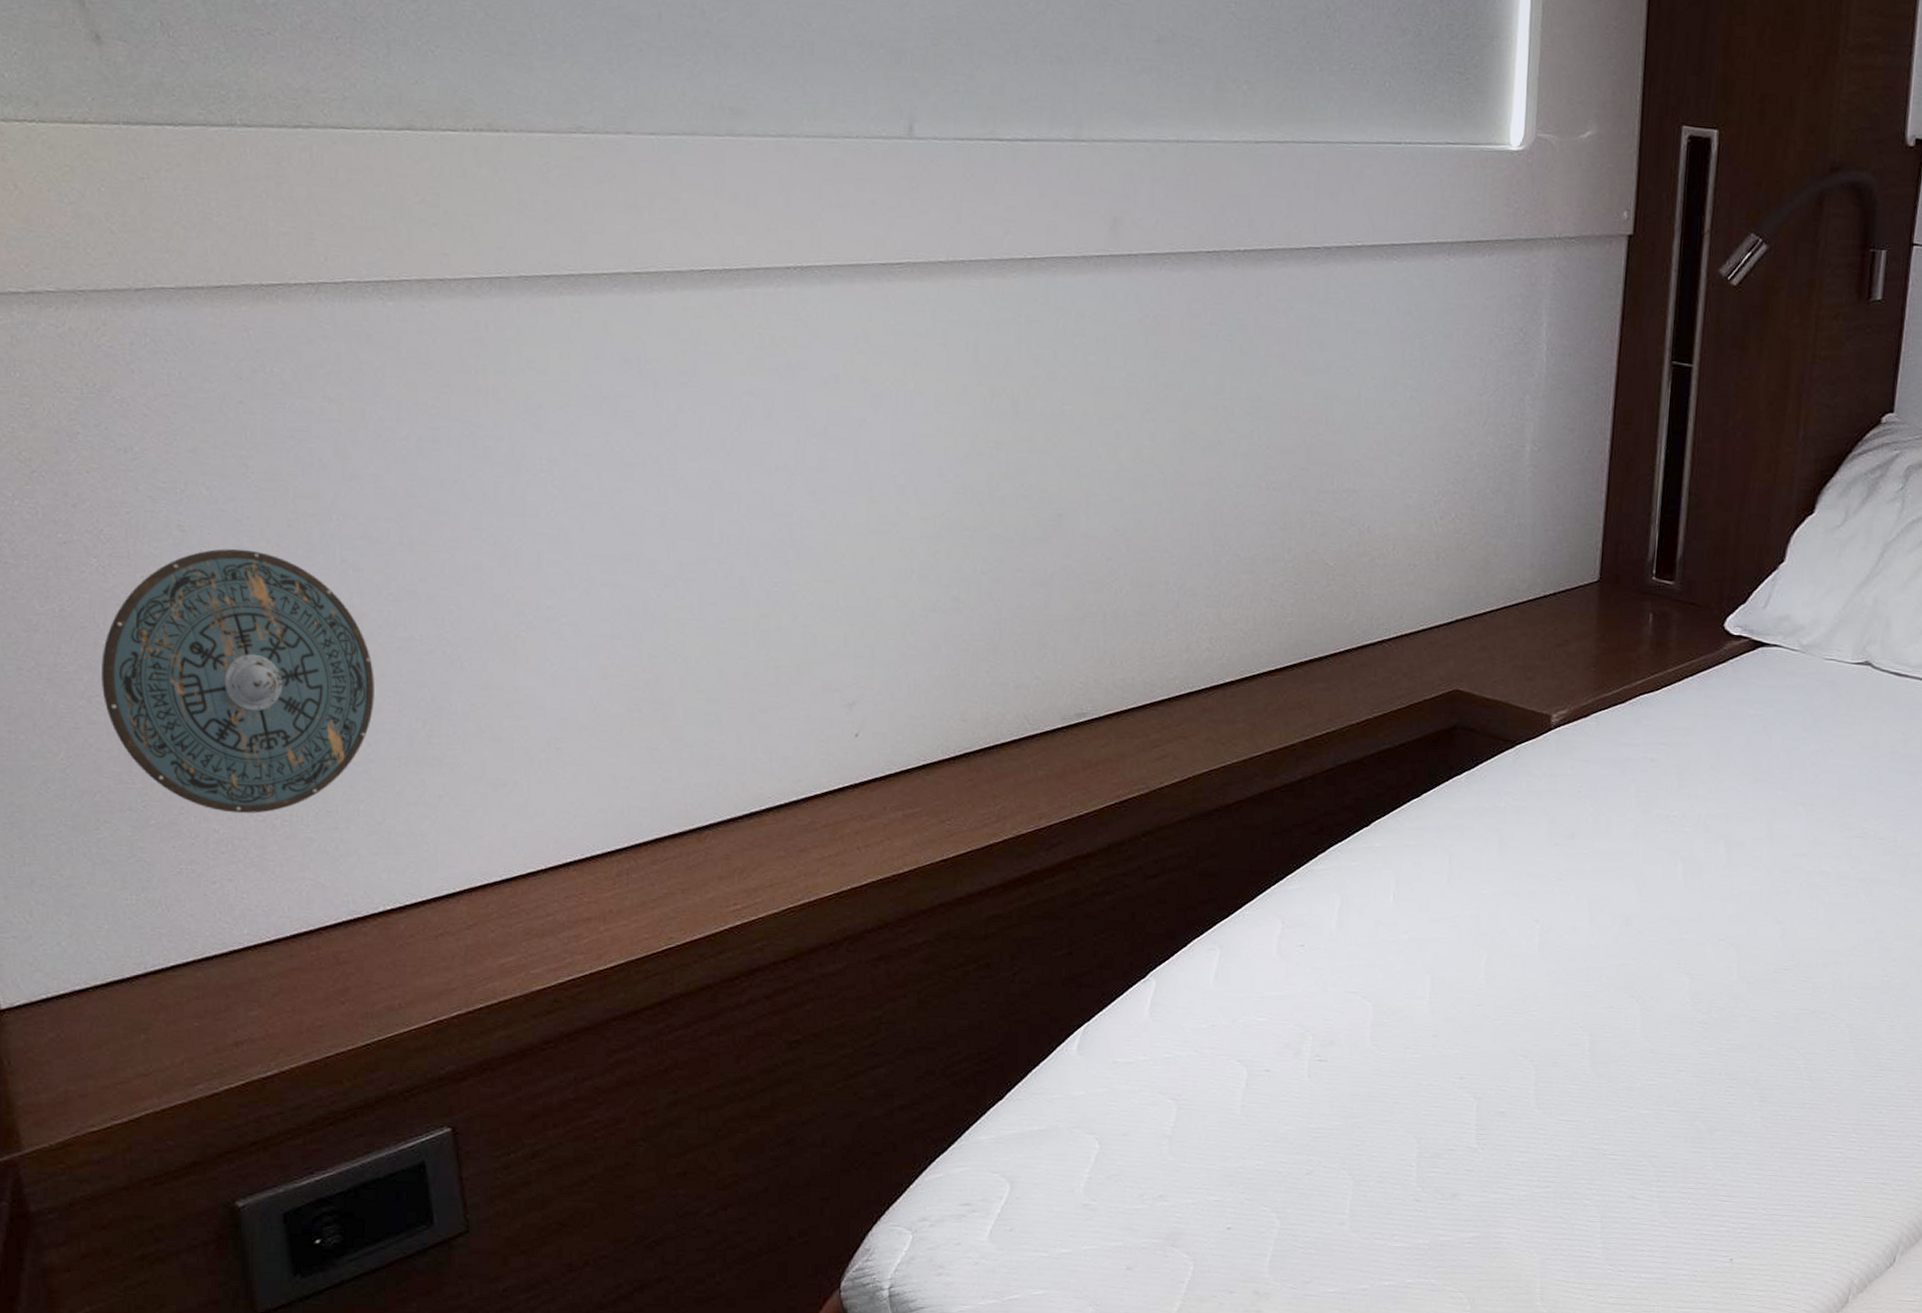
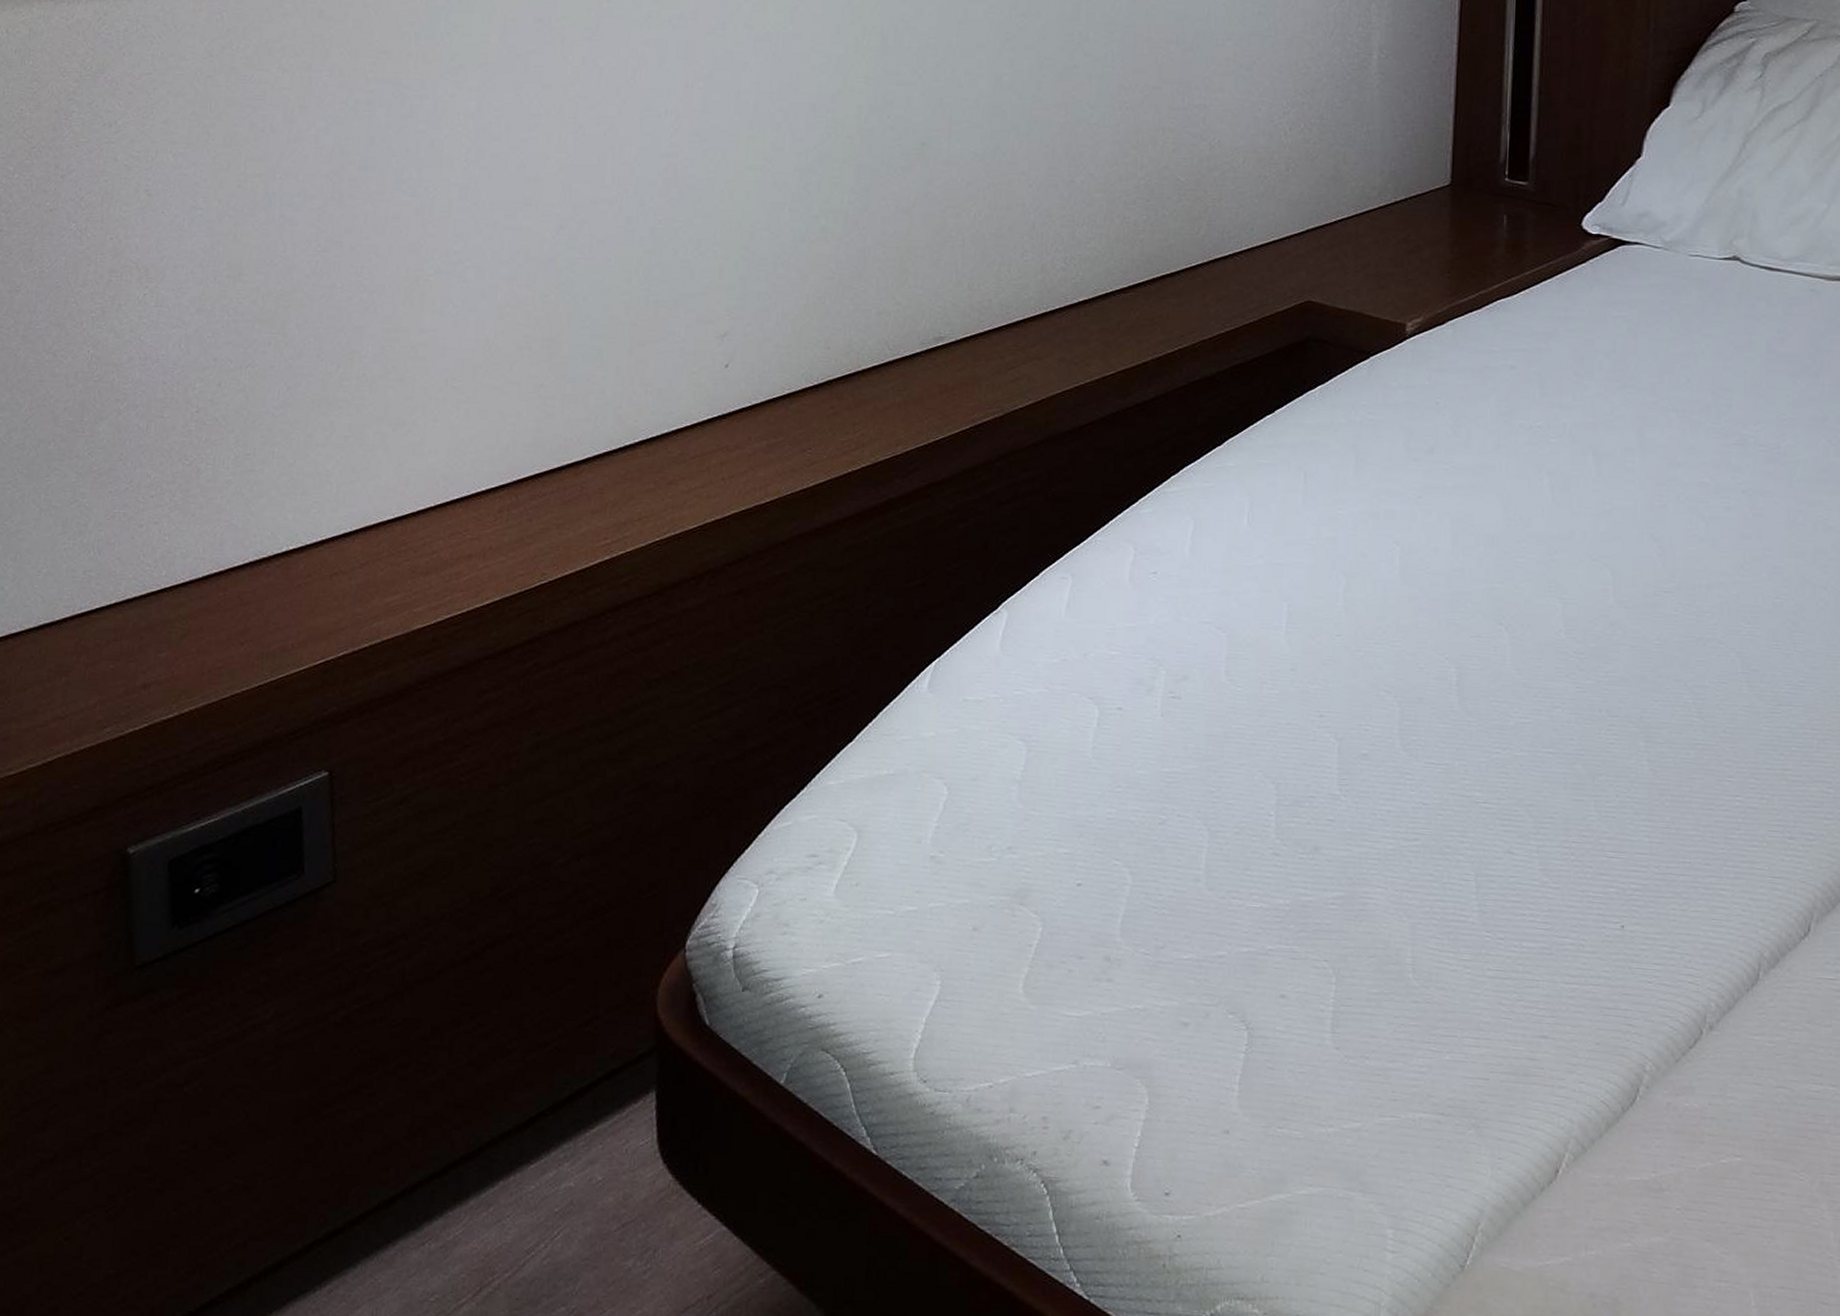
compass: present [101,548,374,814] -> none [66,209,299,459]

